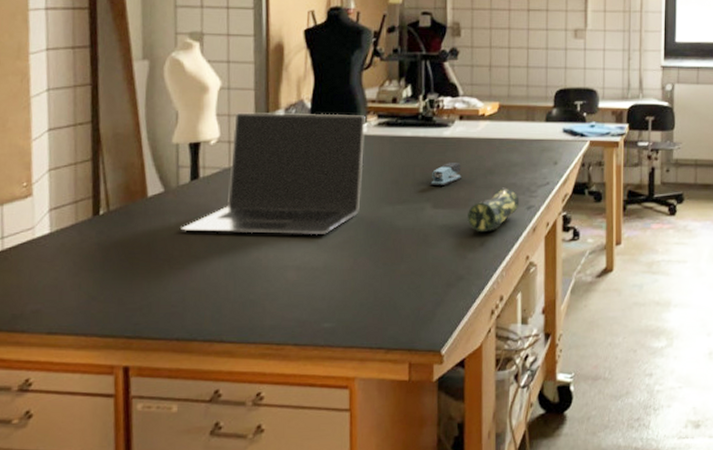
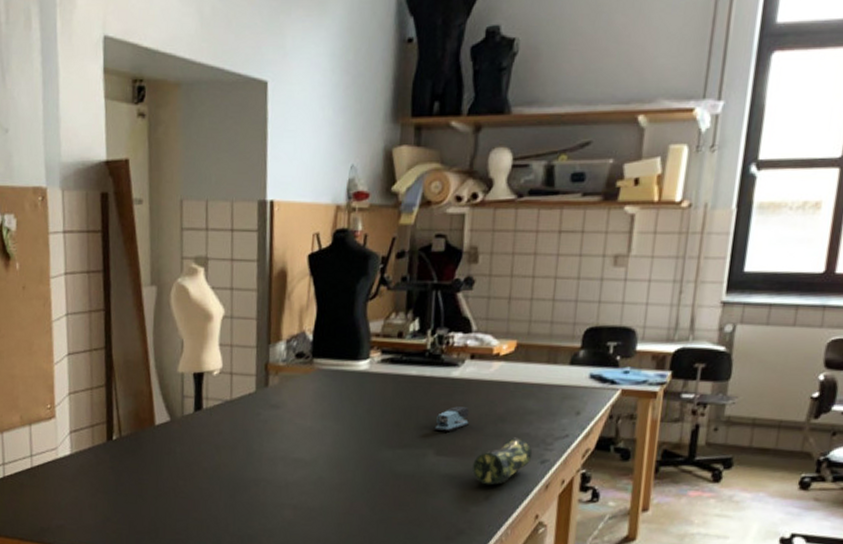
laptop: present [181,112,365,235] -> none [185,343,369,475]

